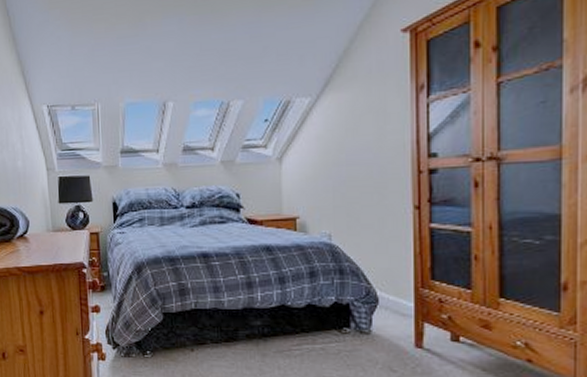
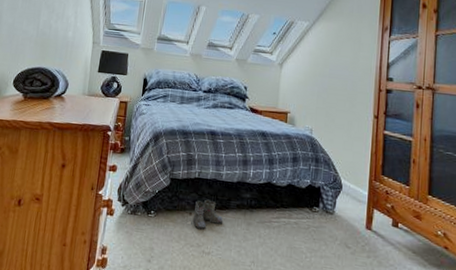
boots: none [196,332,233,366] -> present [192,199,224,230]

